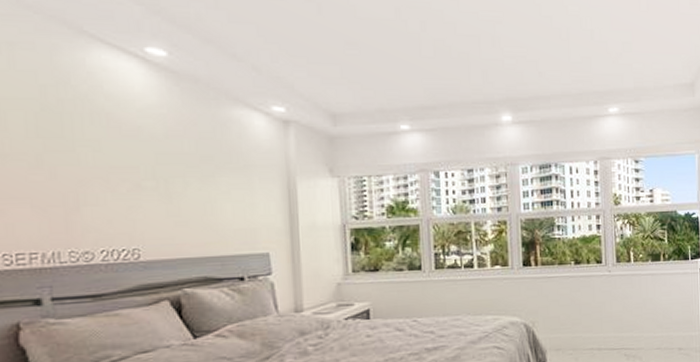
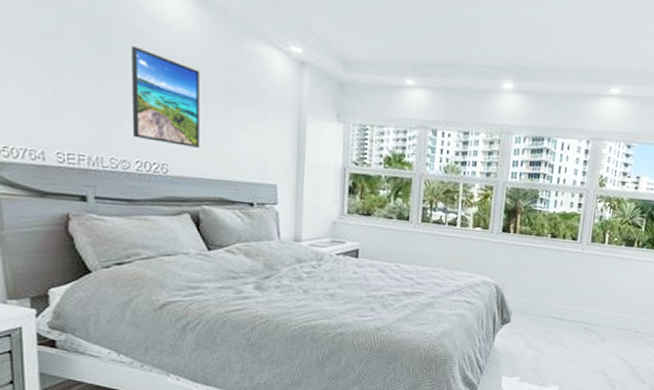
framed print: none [90,127,176,227] -> present [132,46,199,148]

